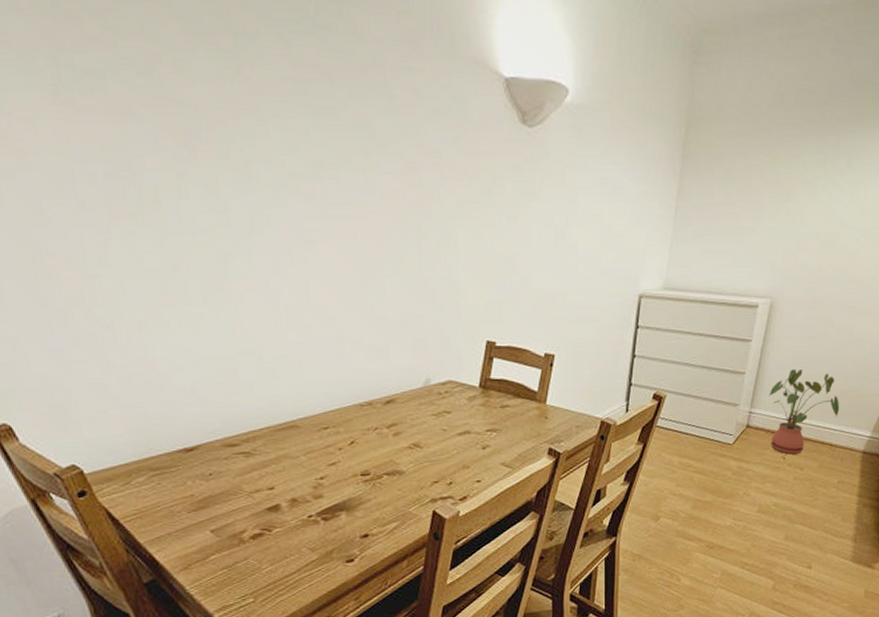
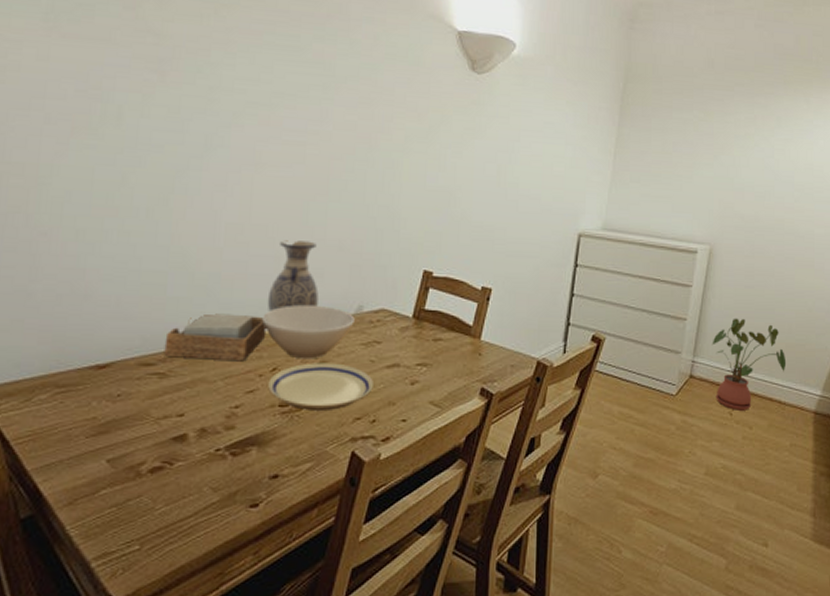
napkin holder: none [244,394,341,438] -> present [164,313,267,362]
bowl: none [334,380,424,432] -> present [262,304,355,359]
vase: none [336,318,388,389] -> present [267,240,320,311]
plate: none [348,433,447,478] -> present [268,363,373,410]

